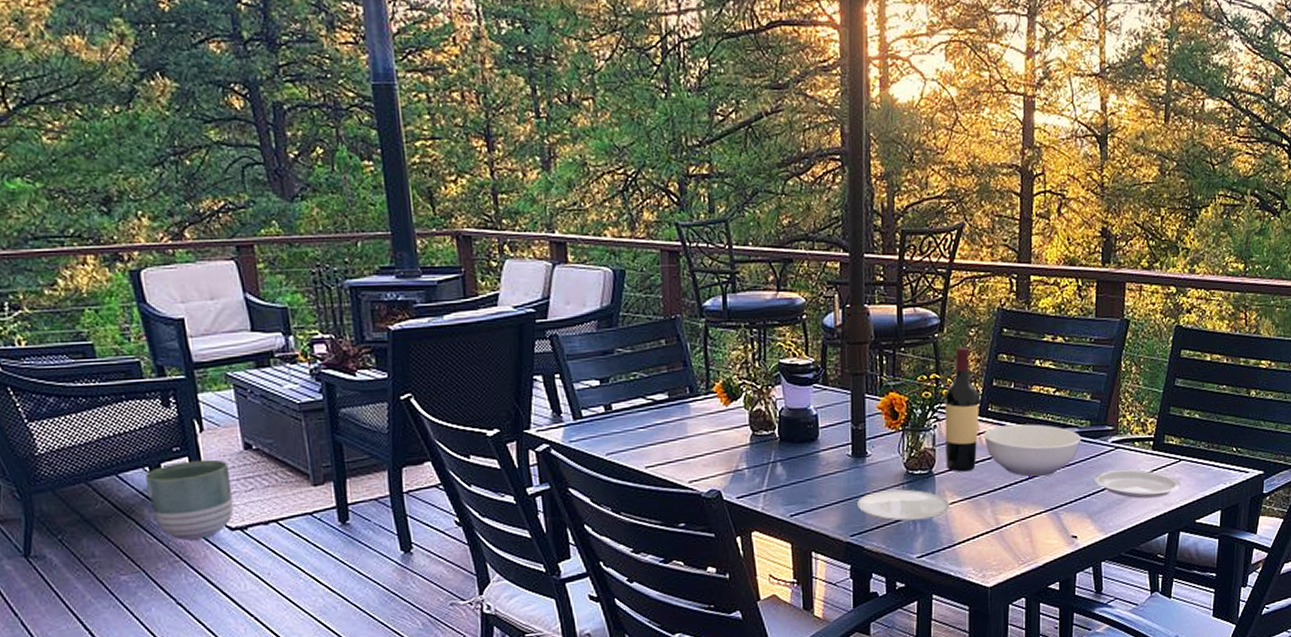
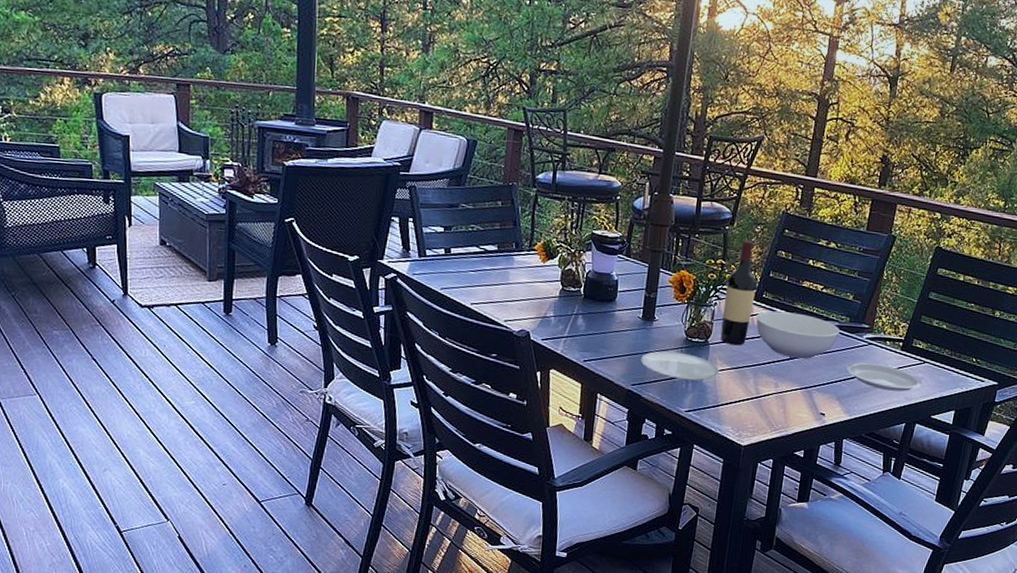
planter: present [146,459,234,541] -> none [83,247,147,311]

